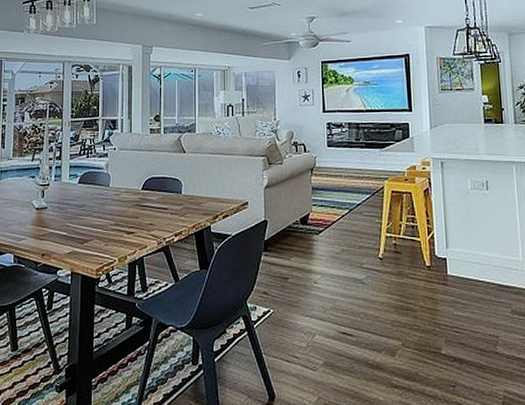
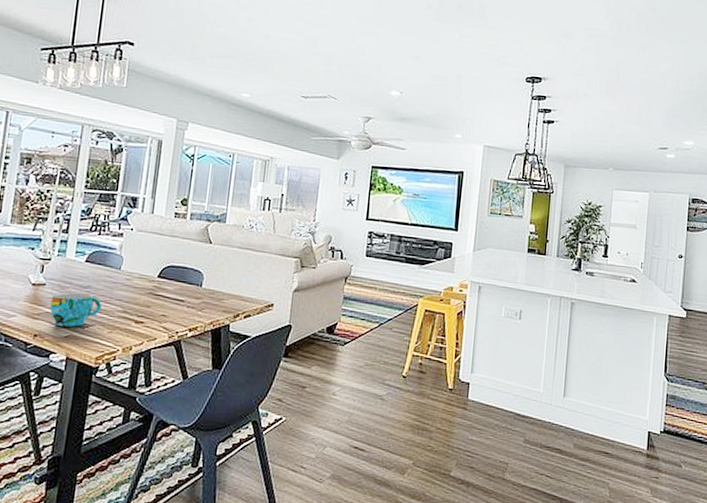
cup: none [53,212,96,244] -> present [50,292,102,327]

